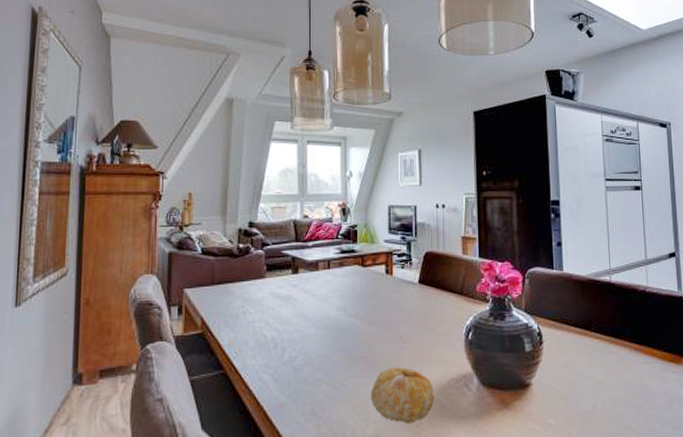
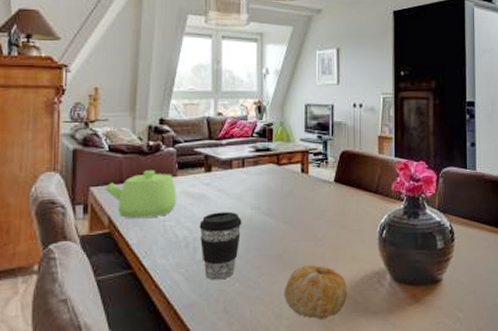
teapot: none [198,272,266,319] -> present [104,170,177,218]
coffee cup: none [287,313,329,382] -> present [199,211,242,280]

